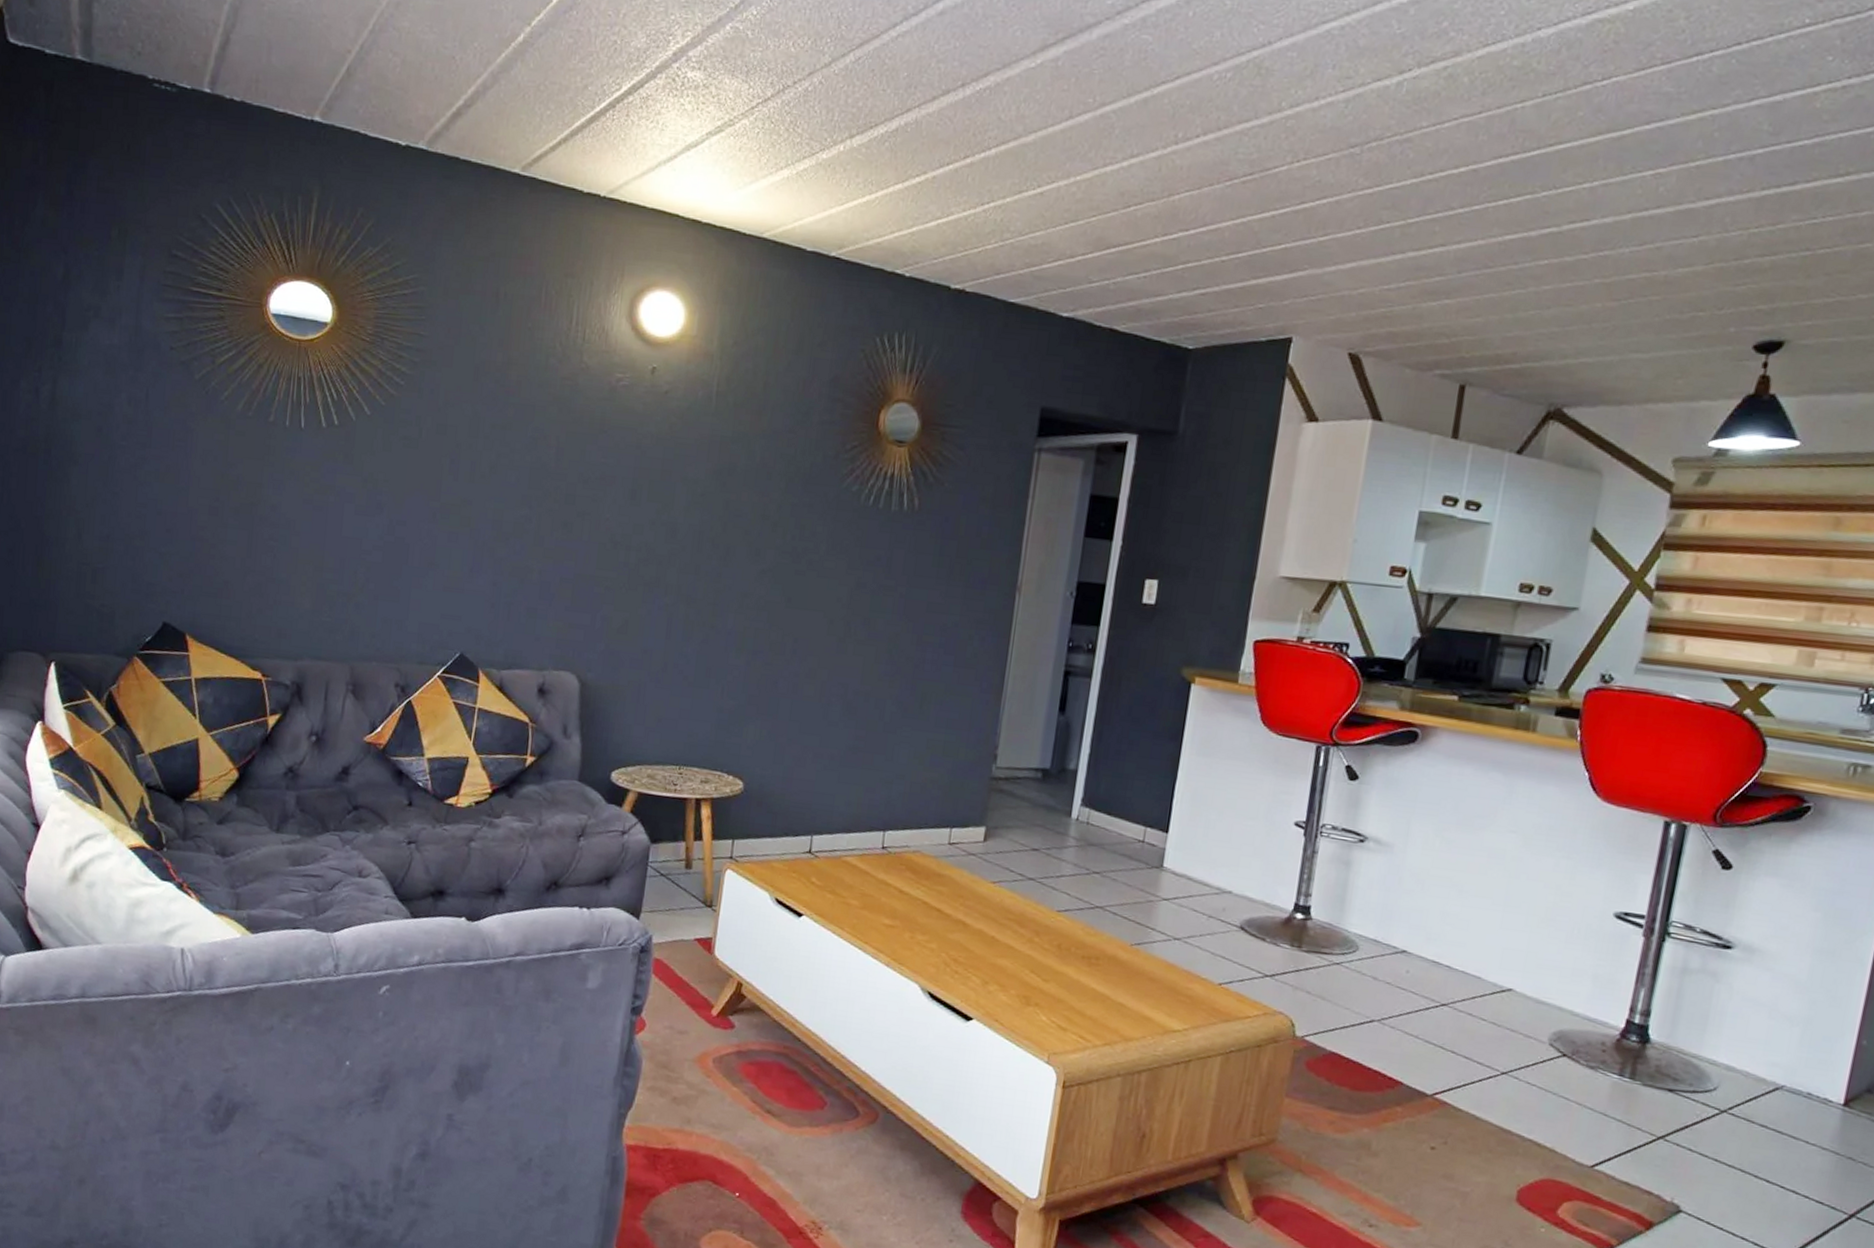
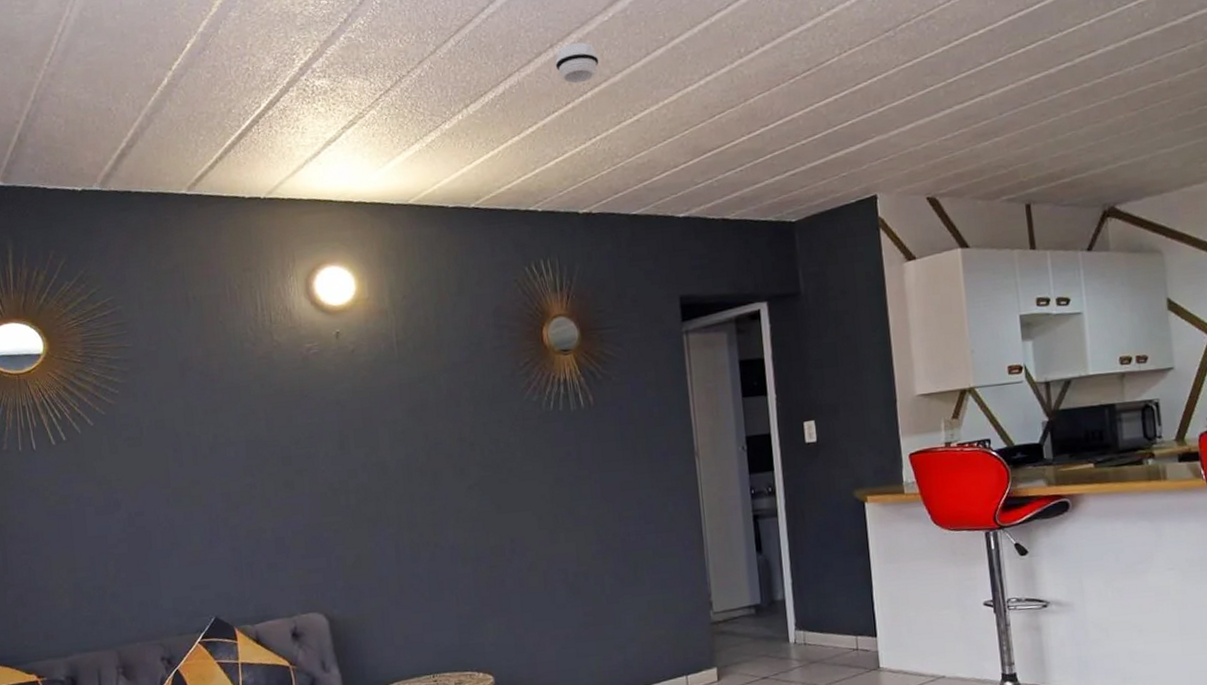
smoke detector: none [962,86,1014,136] -> present [555,42,599,84]

